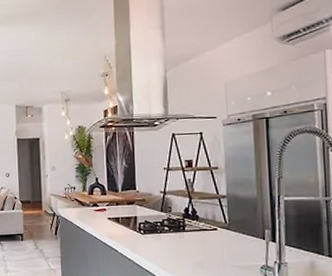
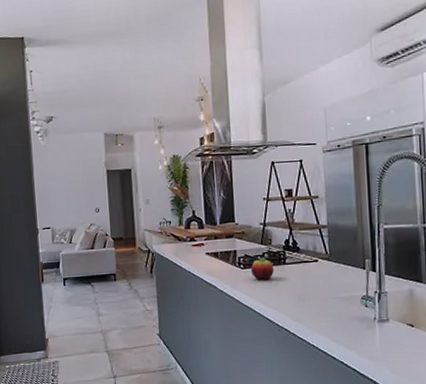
fruit: none [151,224,174,246] -> present [251,257,275,280]

